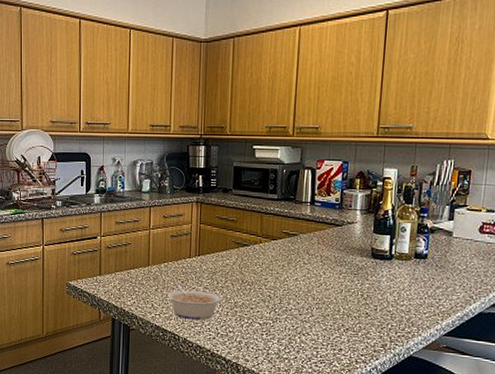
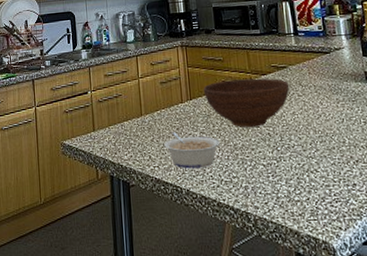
bowl: none [212,241,297,288] -> present [203,78,290,128]

